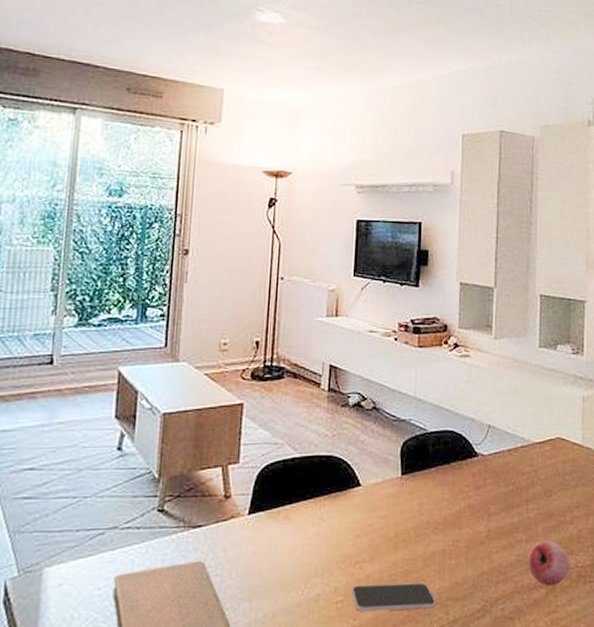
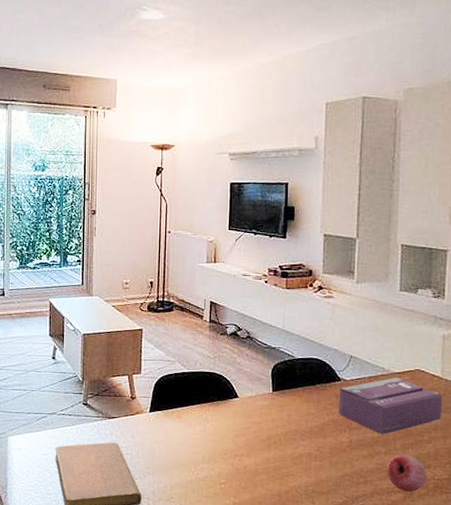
smartphone: present [352,582,436,612] -> none [232,473,304,497]
tissue box: none [476,447,583,520] -> present [338,377,442,436]

